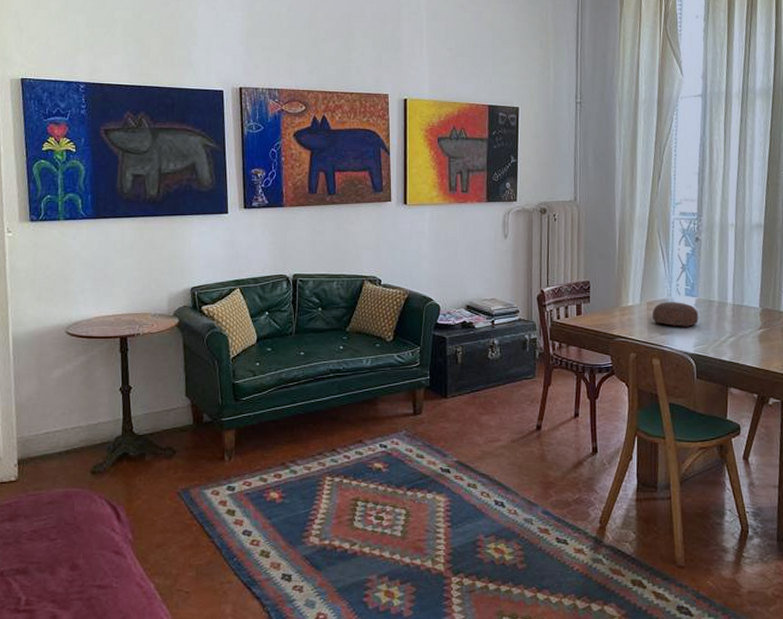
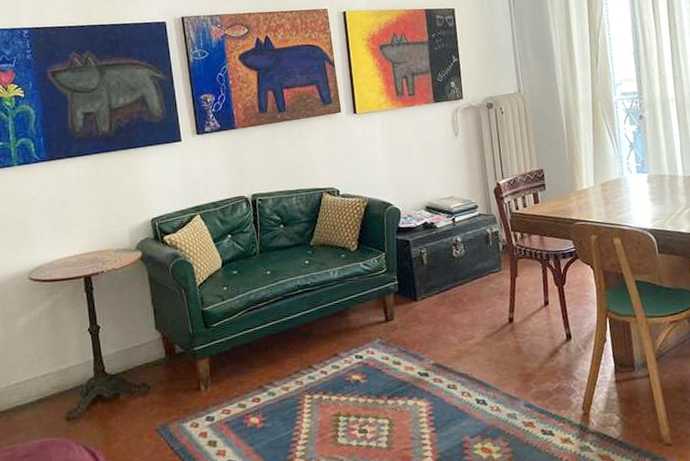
decorative bowl: present [652,302,699,328] -> none [607,180,653,205]

